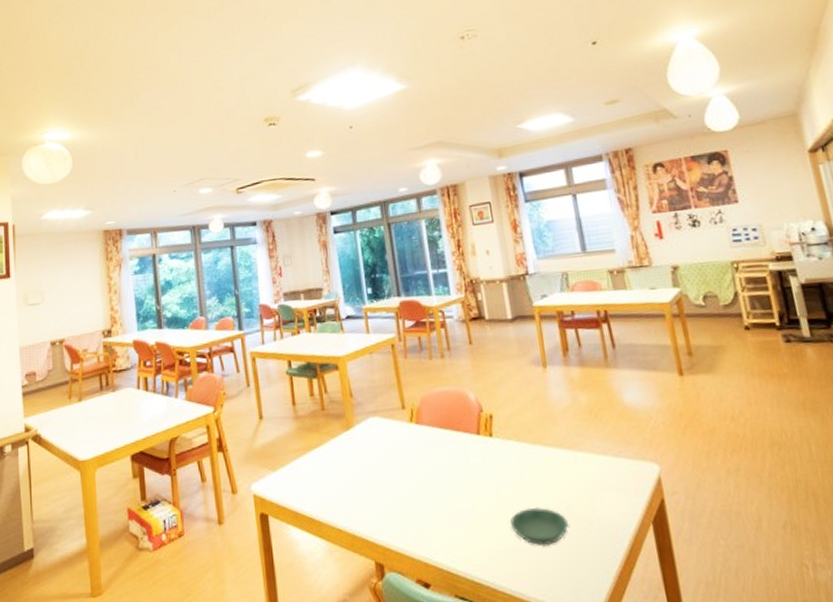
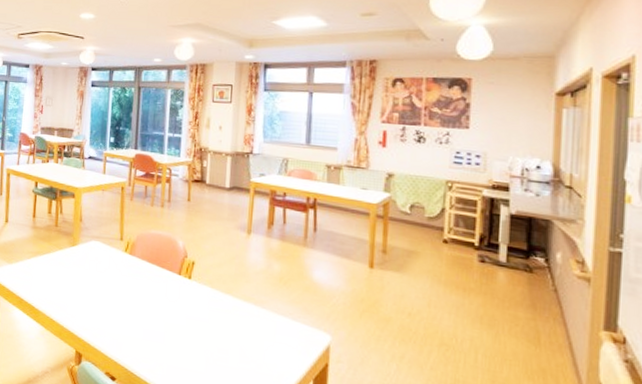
saucer: present [510,508,570,547] -> none [191,342,240,375]

